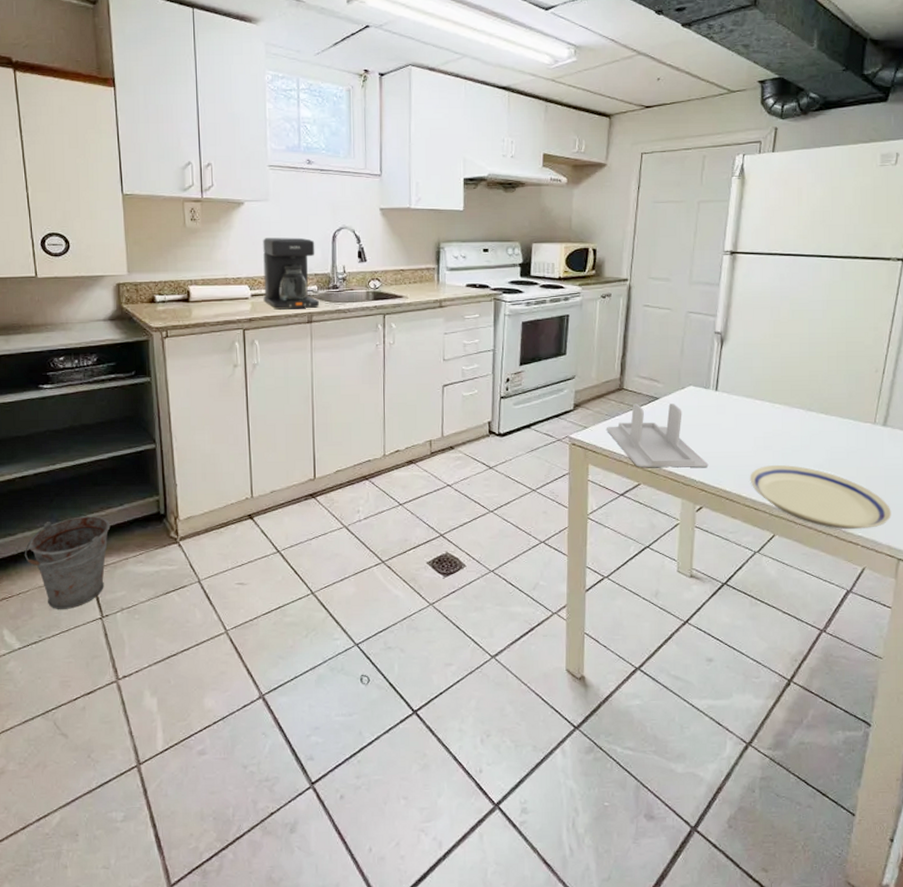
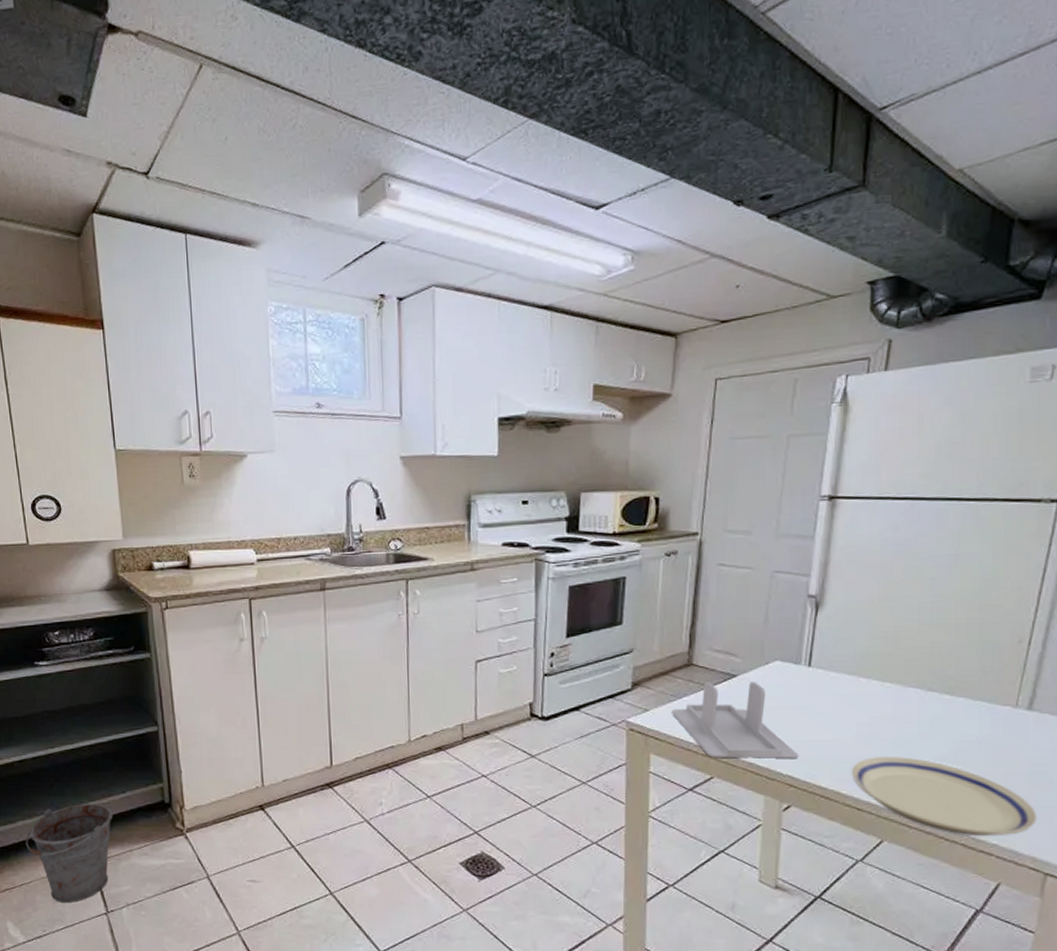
coffee maker: present [263,237,319,310] -> none [269,493,333,576]

